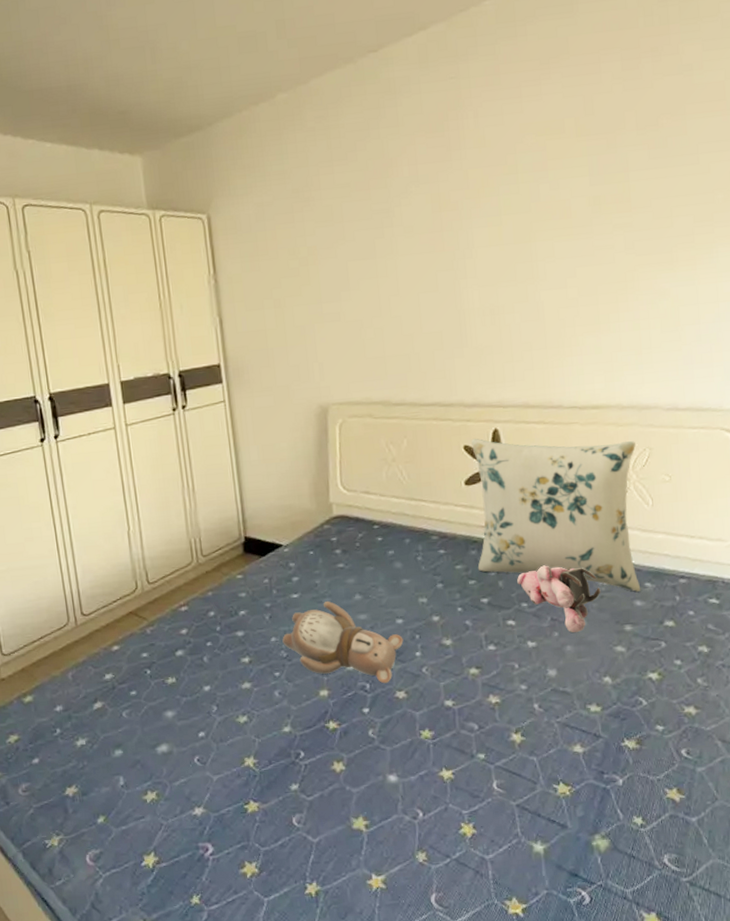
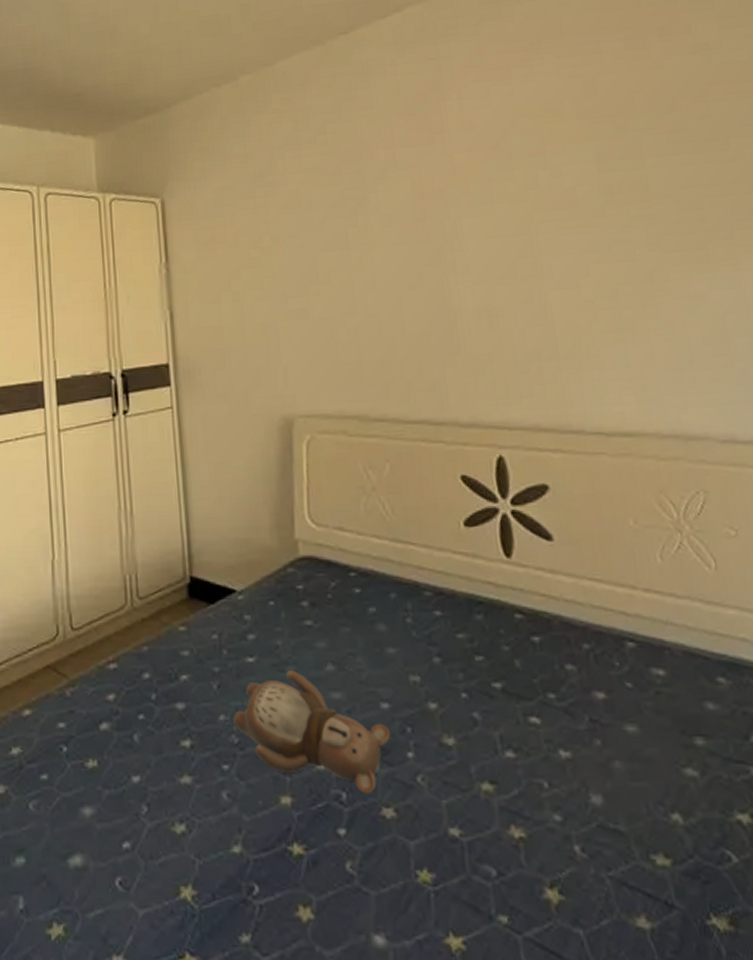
pillow: present [471,439,641,592] -> none [470,467,713,689]
stuffed bear: present [517,565,601,633] -> none [539,642,656,743]

